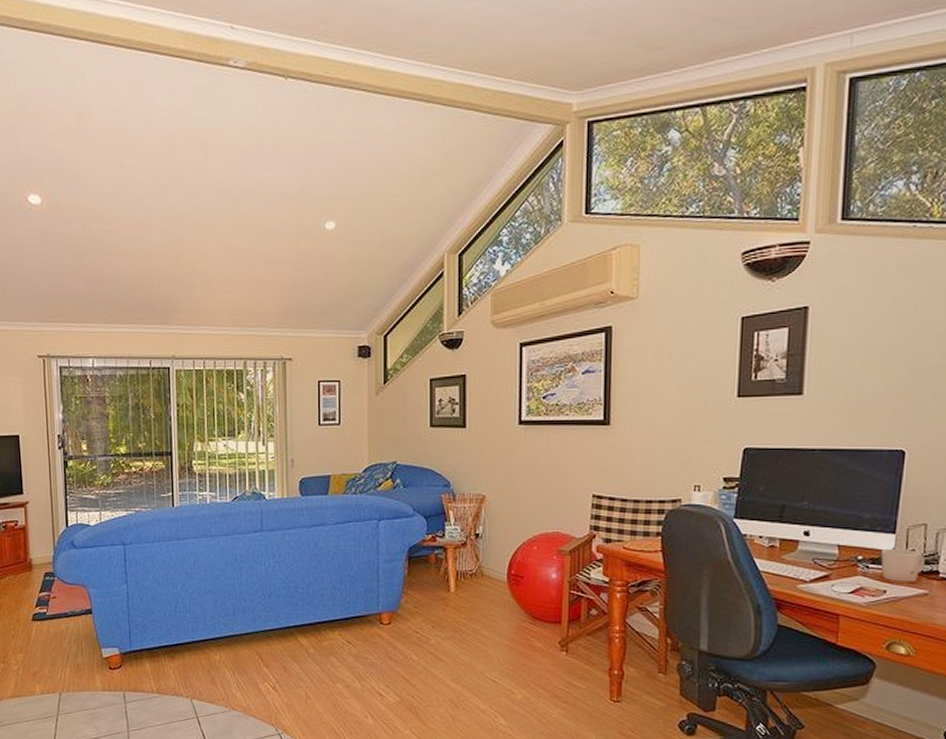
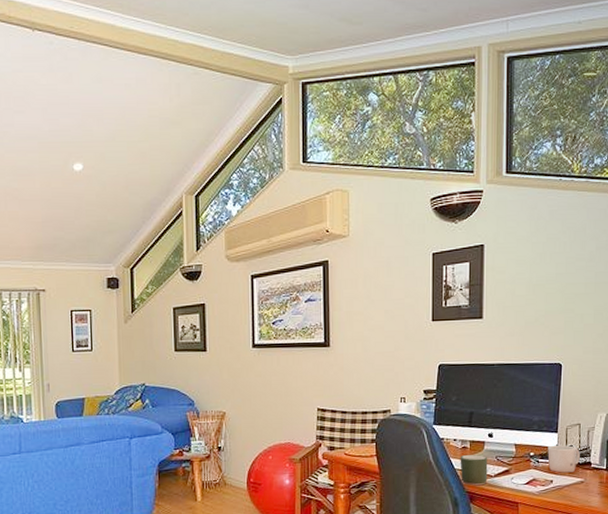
mug: none [765,556,802,591] -> present [460,455,488,485]

